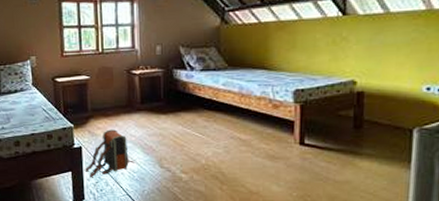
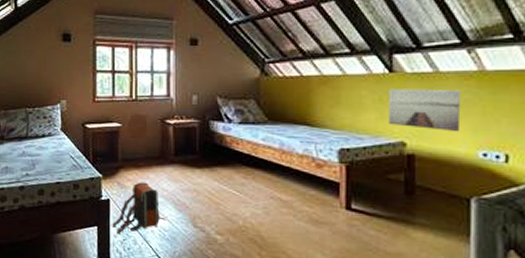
wall art: none [340,29,409,69] -> present [387,89,461,133]

